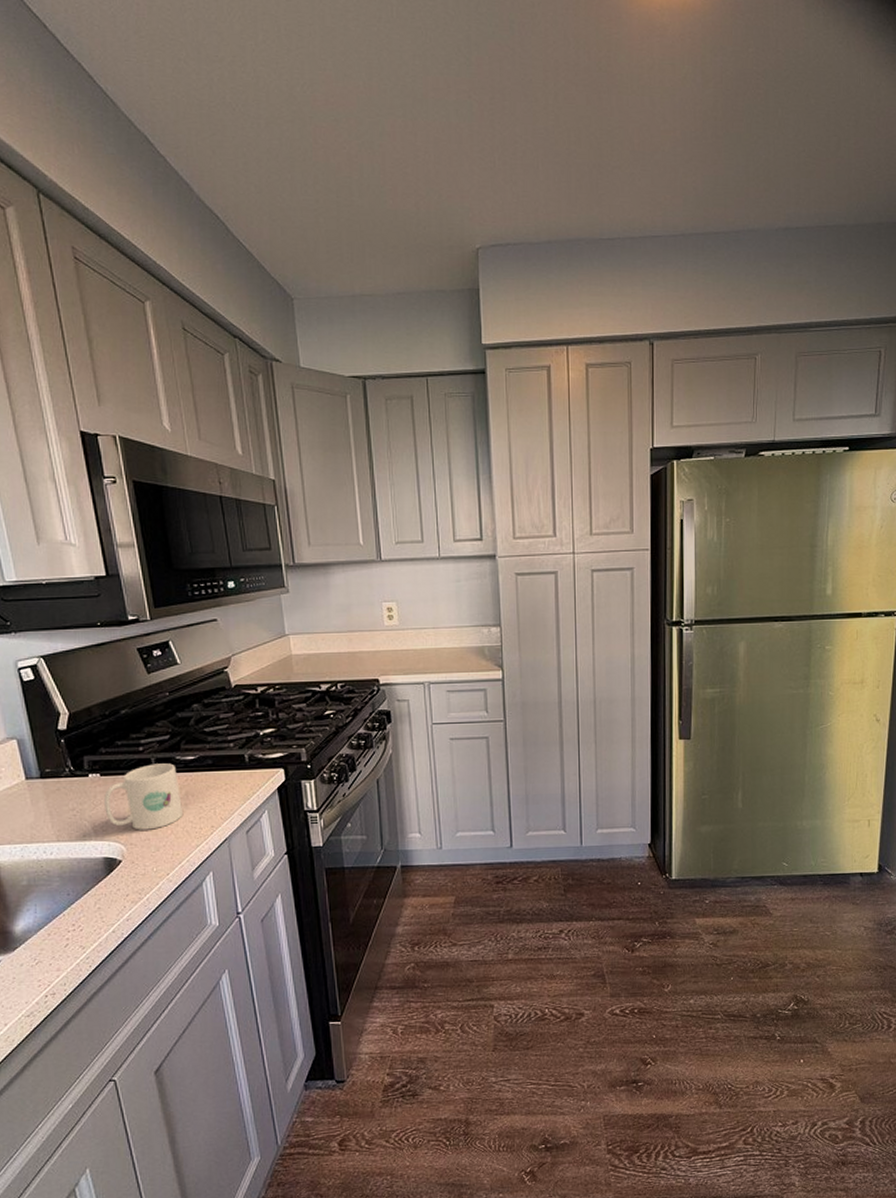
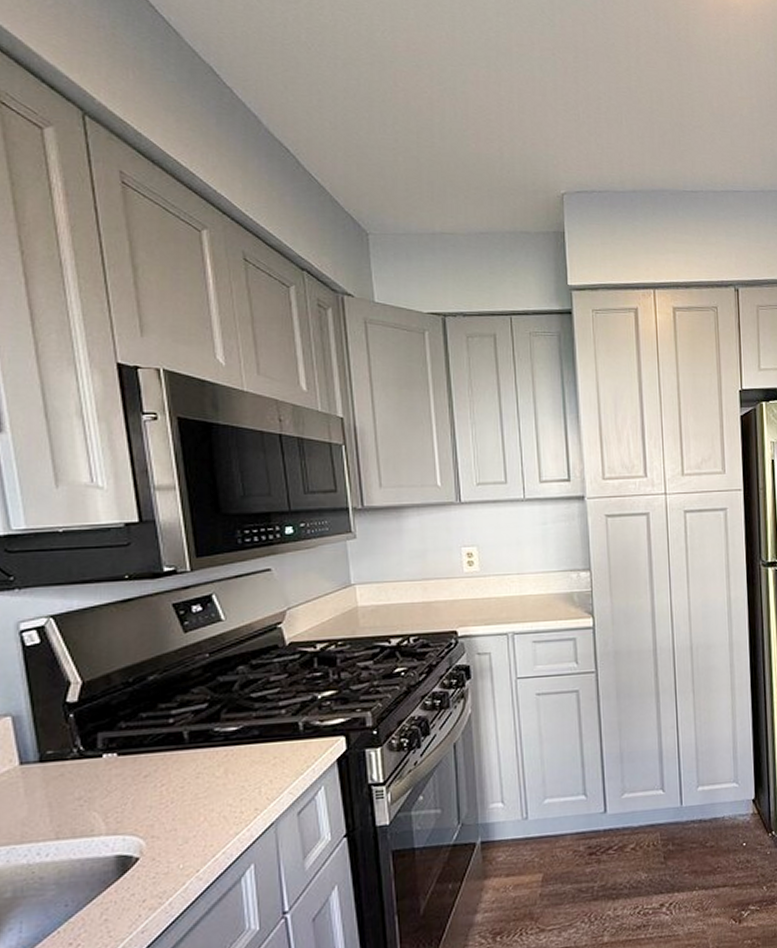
mug: present [104,763,184,830] -> none [121,736,221,820]

